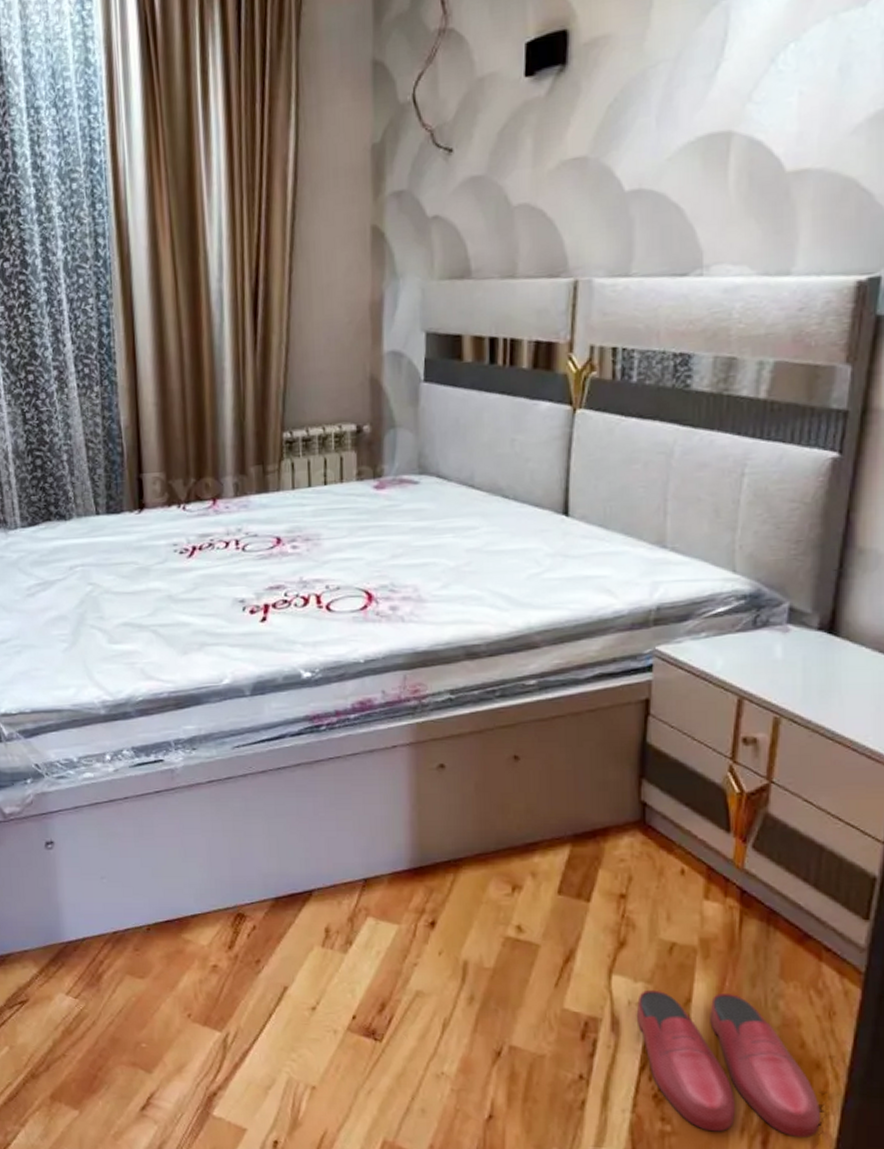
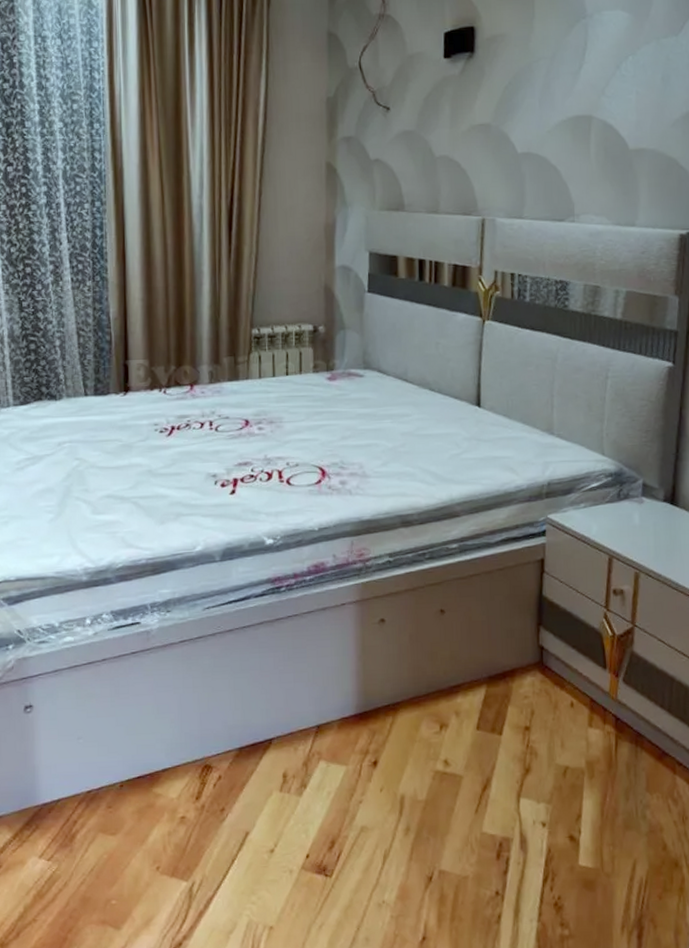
slippers: present [636,989,820,1138] -> none [539,808,680,932]

